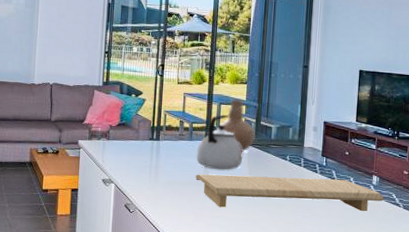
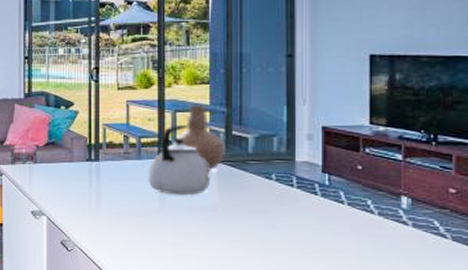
cutting board: present [196,174,384,212] -> none [149,201,421,246]

